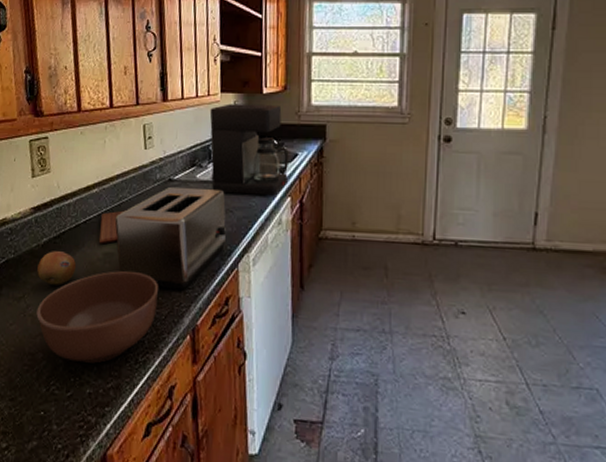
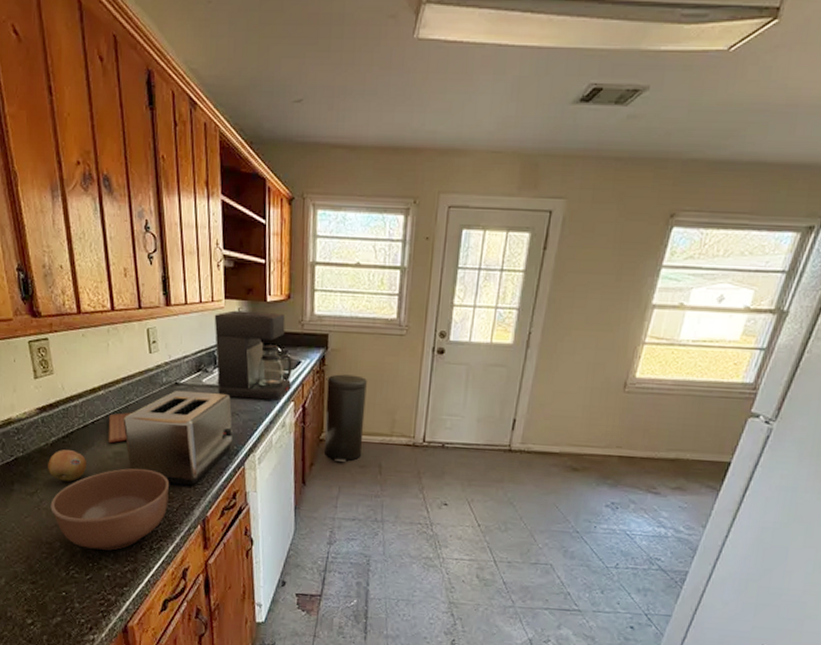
pedal bin: none [323,166,368,264] -> present [323,374,367,463]

